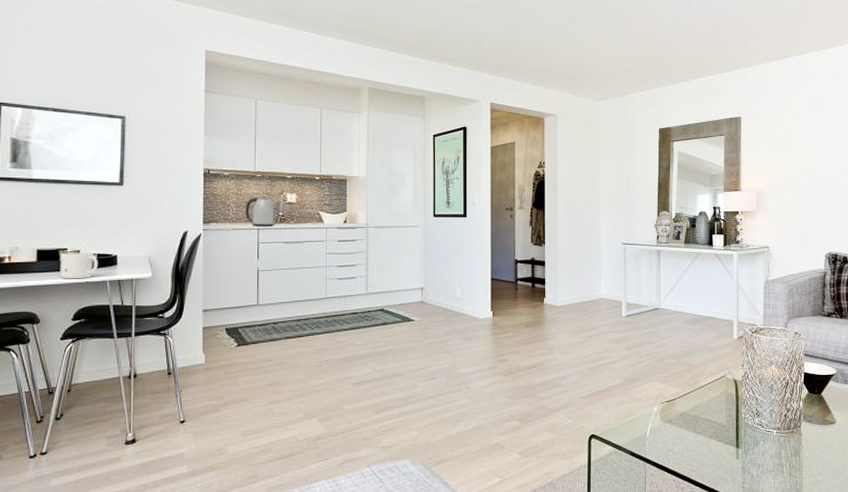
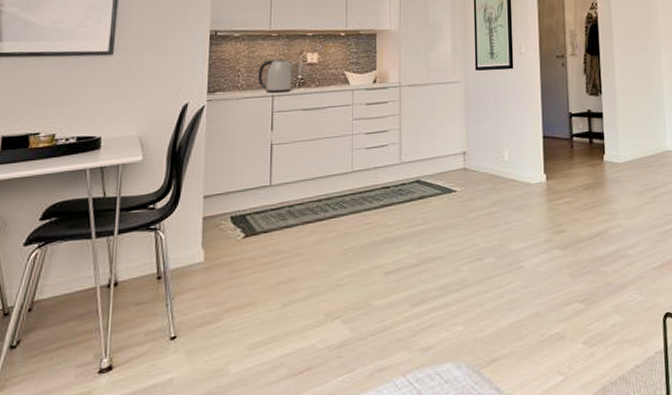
mug: present [59,252,98,279] -> none [28,136,77,170]

